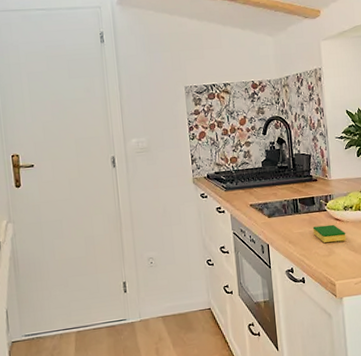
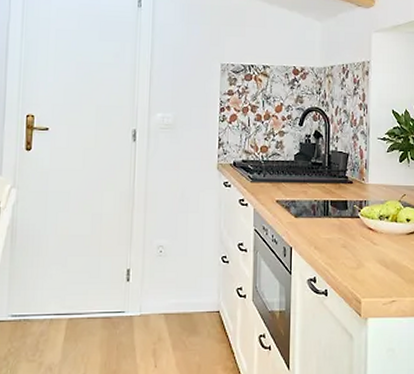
dish sponge: present [312,224,346,243] -> none [342,234,379,254]

